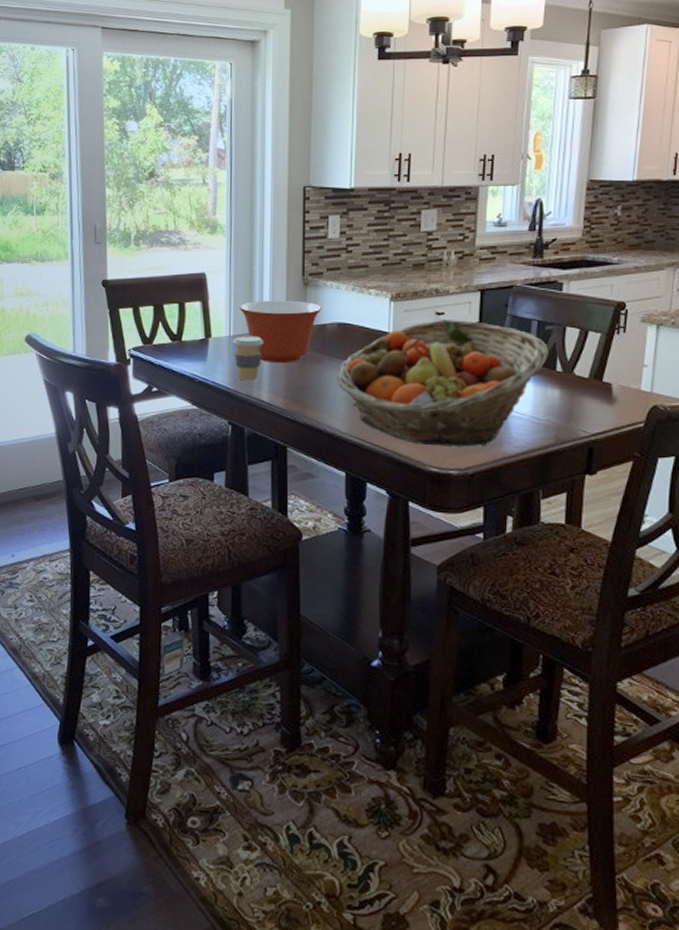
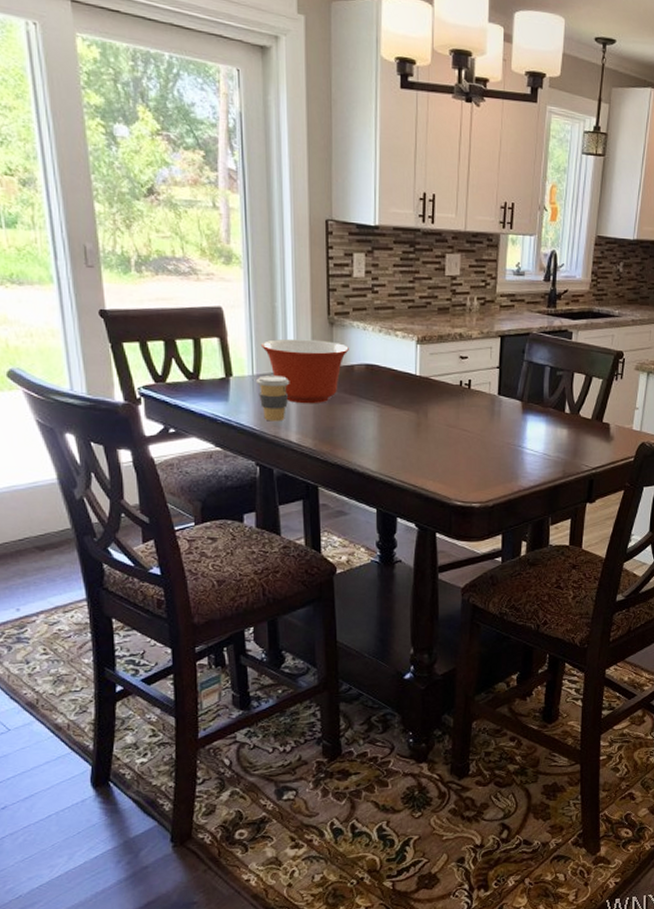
fruit basket: present [336,320,548,447] -> none [365,363,559,482]

